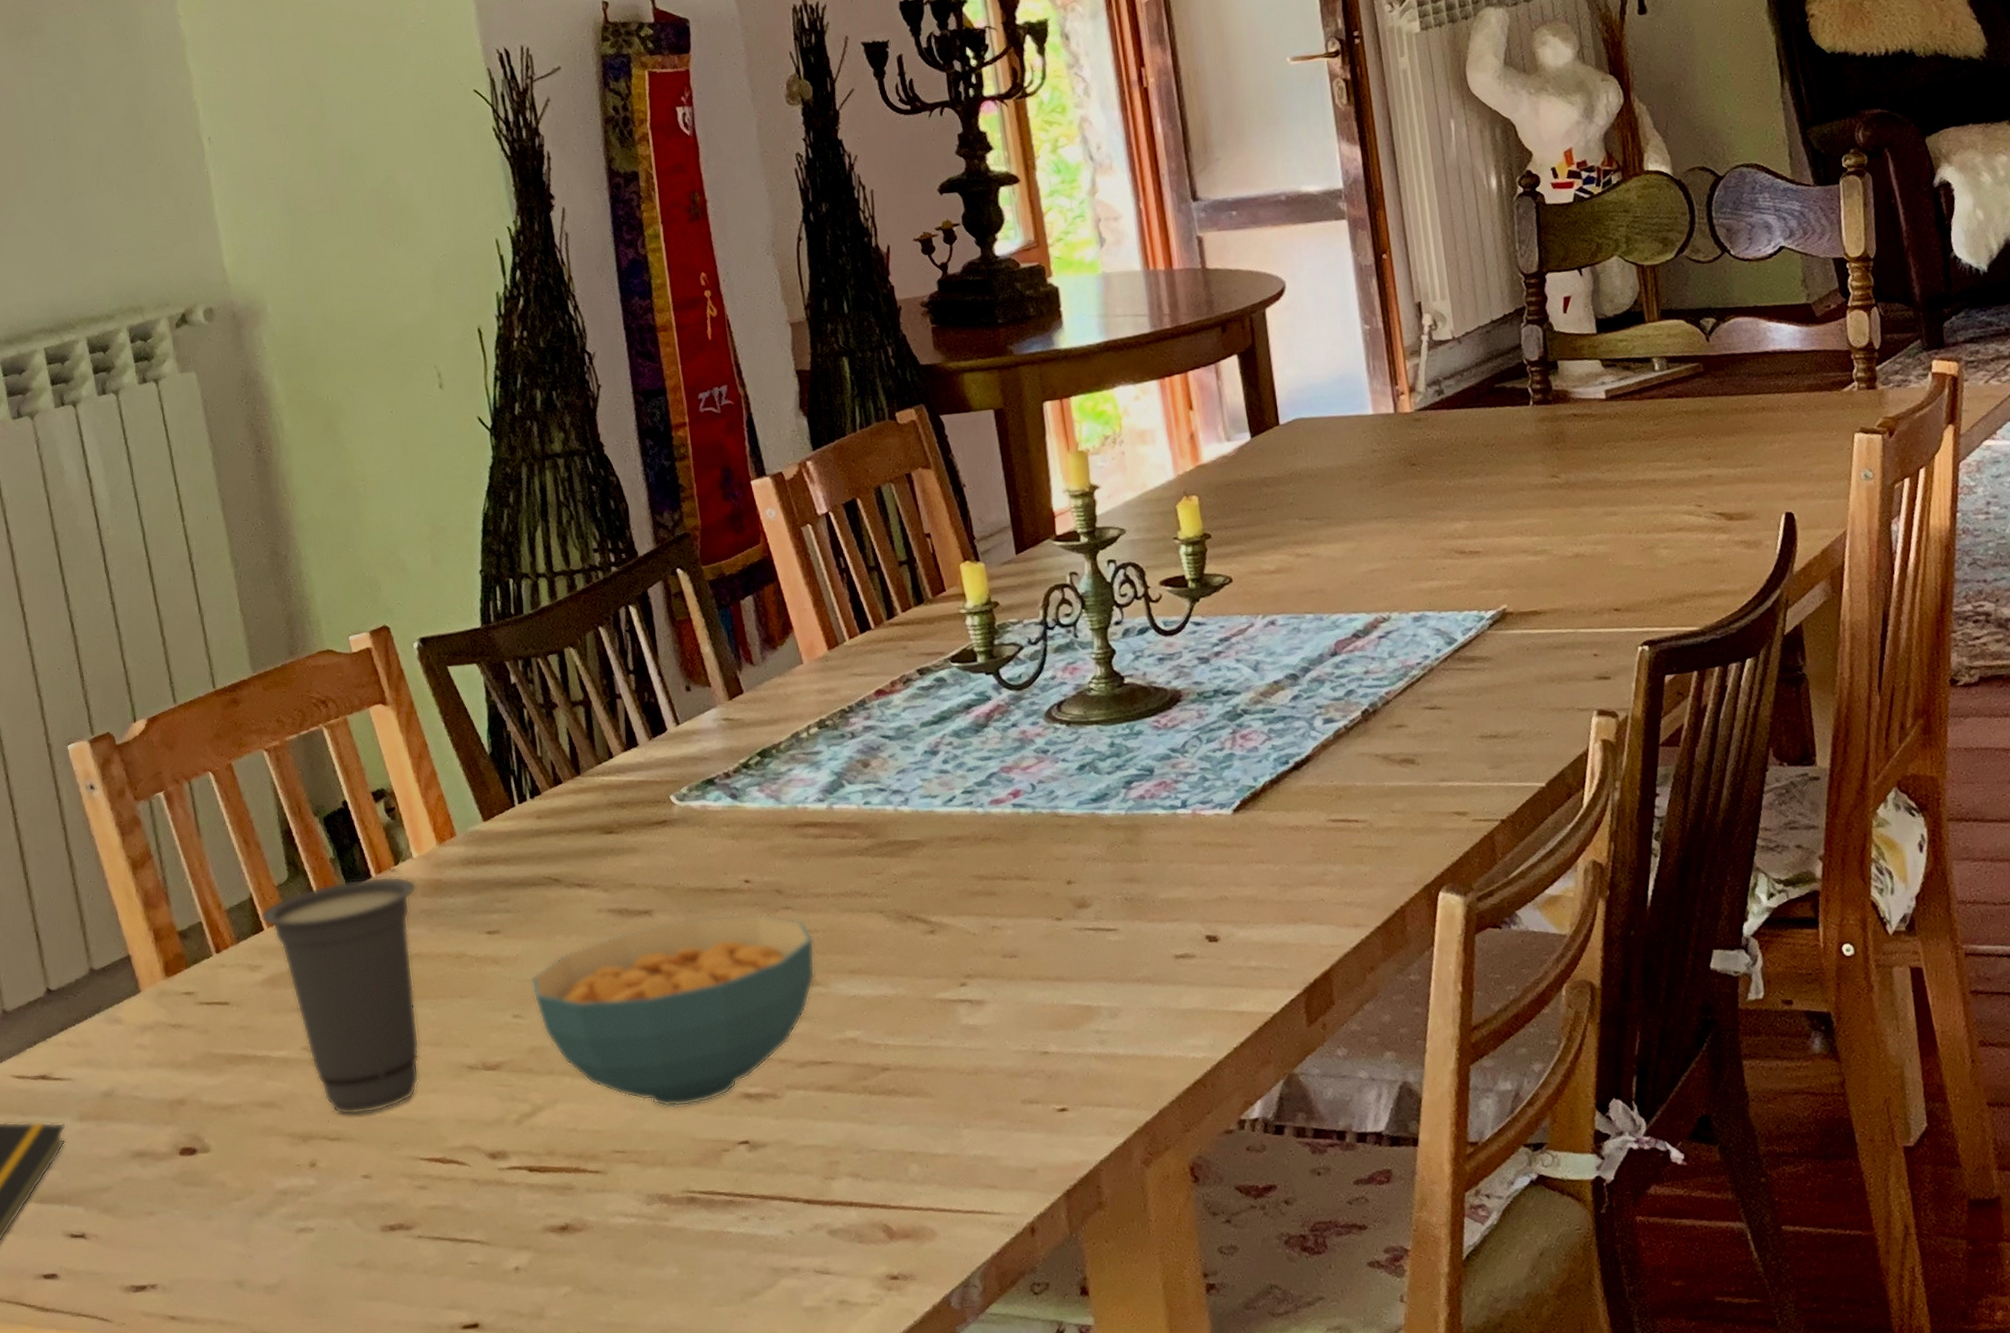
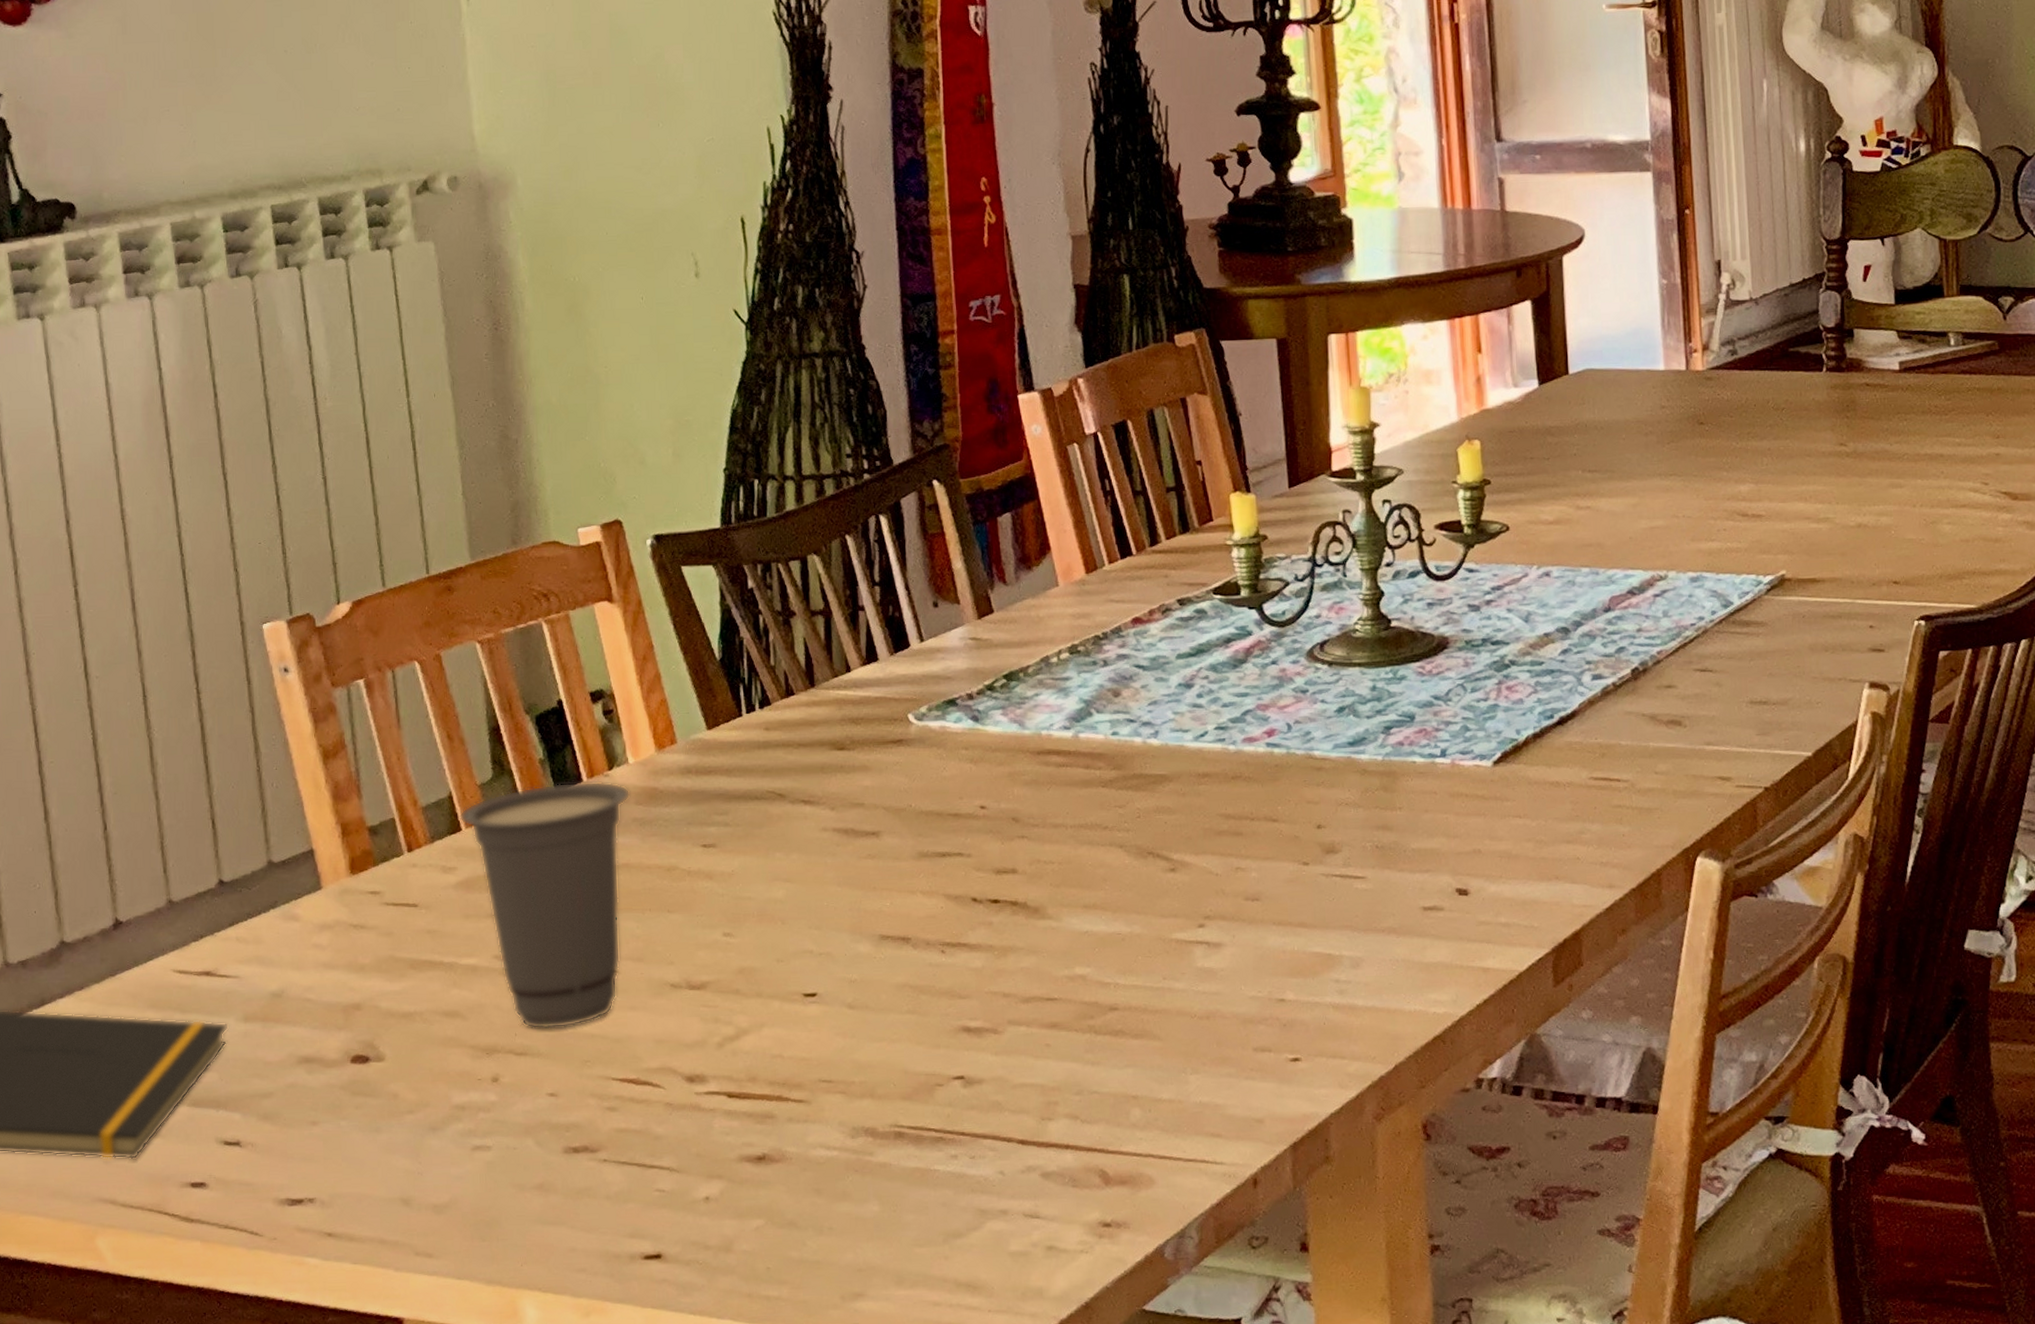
cereal bowl: present [531,913,815,1107] -> none [745,841,1049,1038]

